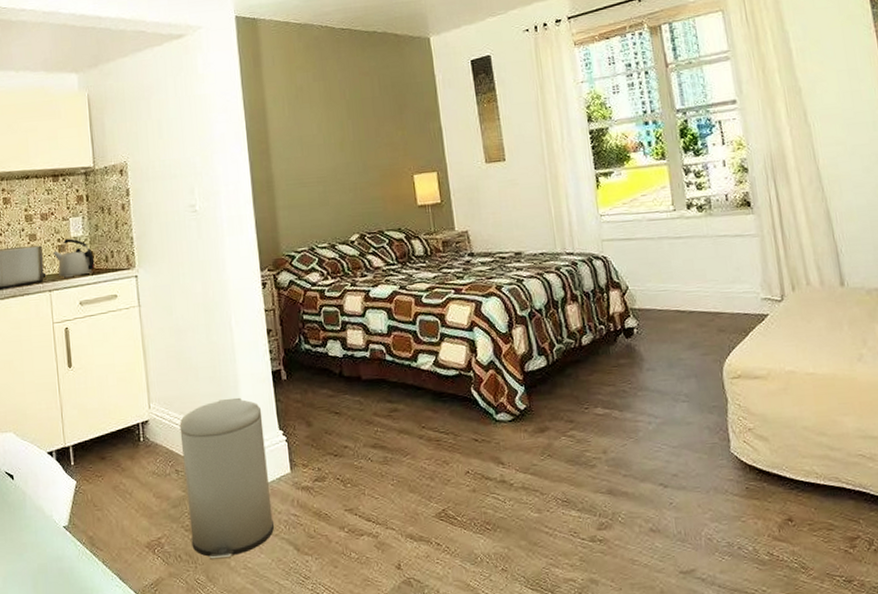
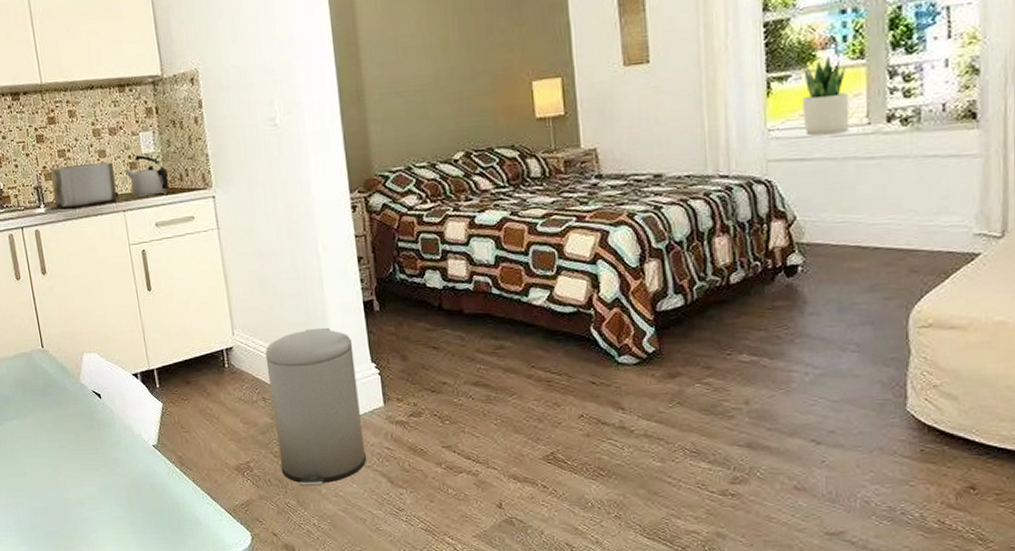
planter: none [622,157,660,220] -> present [802,56,850,136]

